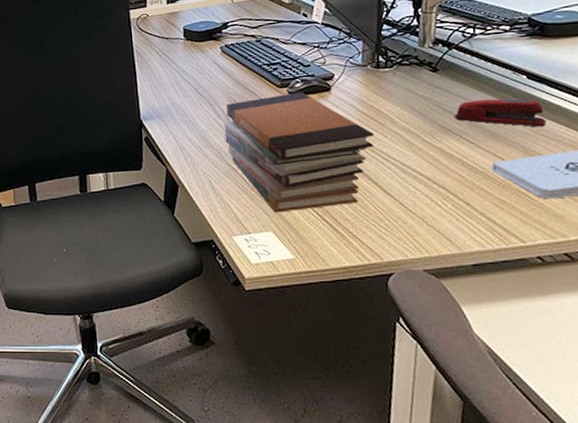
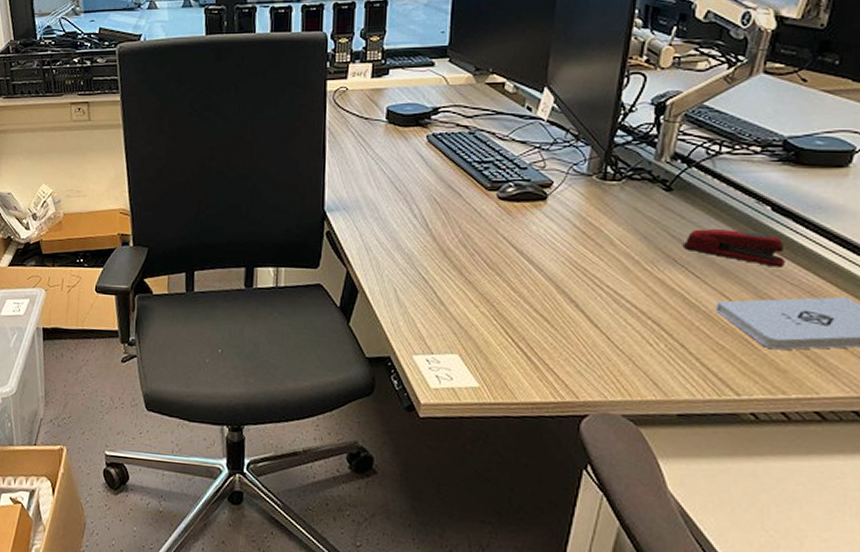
book stack: present [223,91,375,213] -> none [418,197,590,334]

